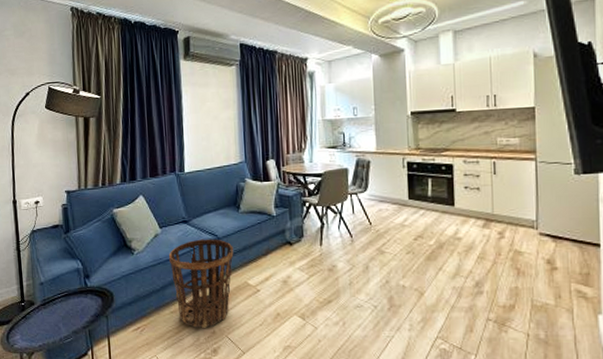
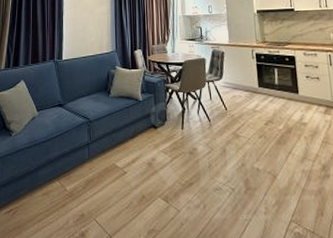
basket: present [169,239,234,328] -> none [44,122,104,210]

